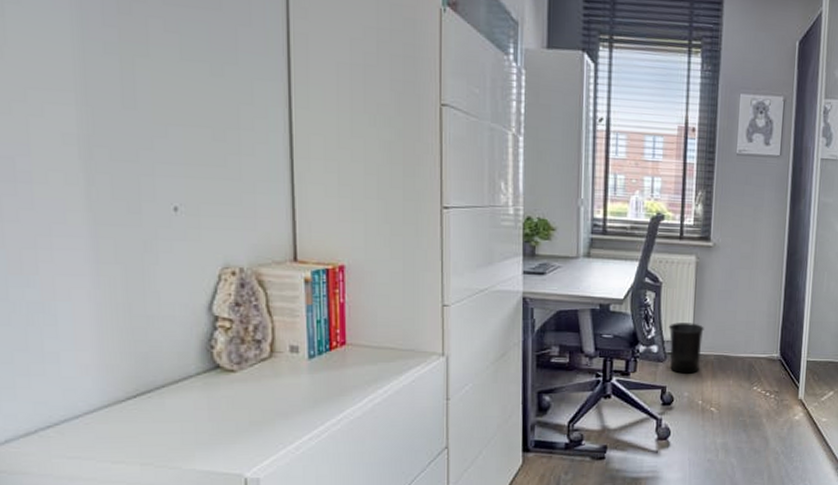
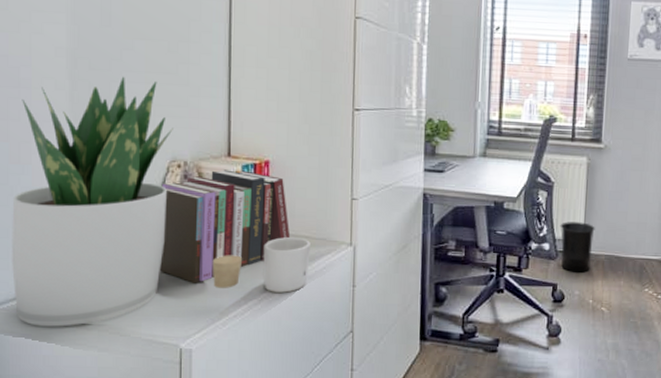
planter: none [16,169,224,465] -> present [12,76,173,327]
books: none [212,276,373,405] -> present [159,170,291,283]
candle: none [279,371,316,410] -> present [212,255,242,289]
mug: none [341,350,396,410] -> present [263,237,310,293]

